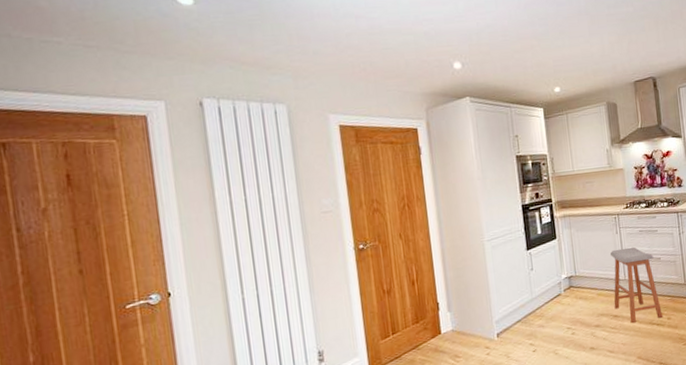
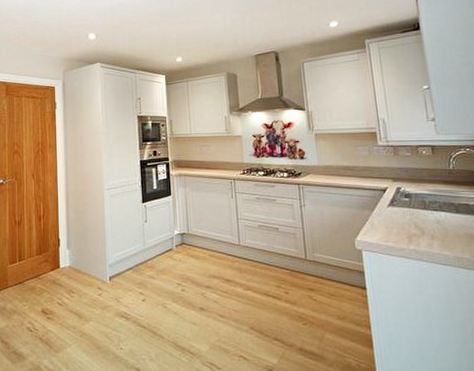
stool: present [610,246,662,324] -> none [225,213,279,291]

